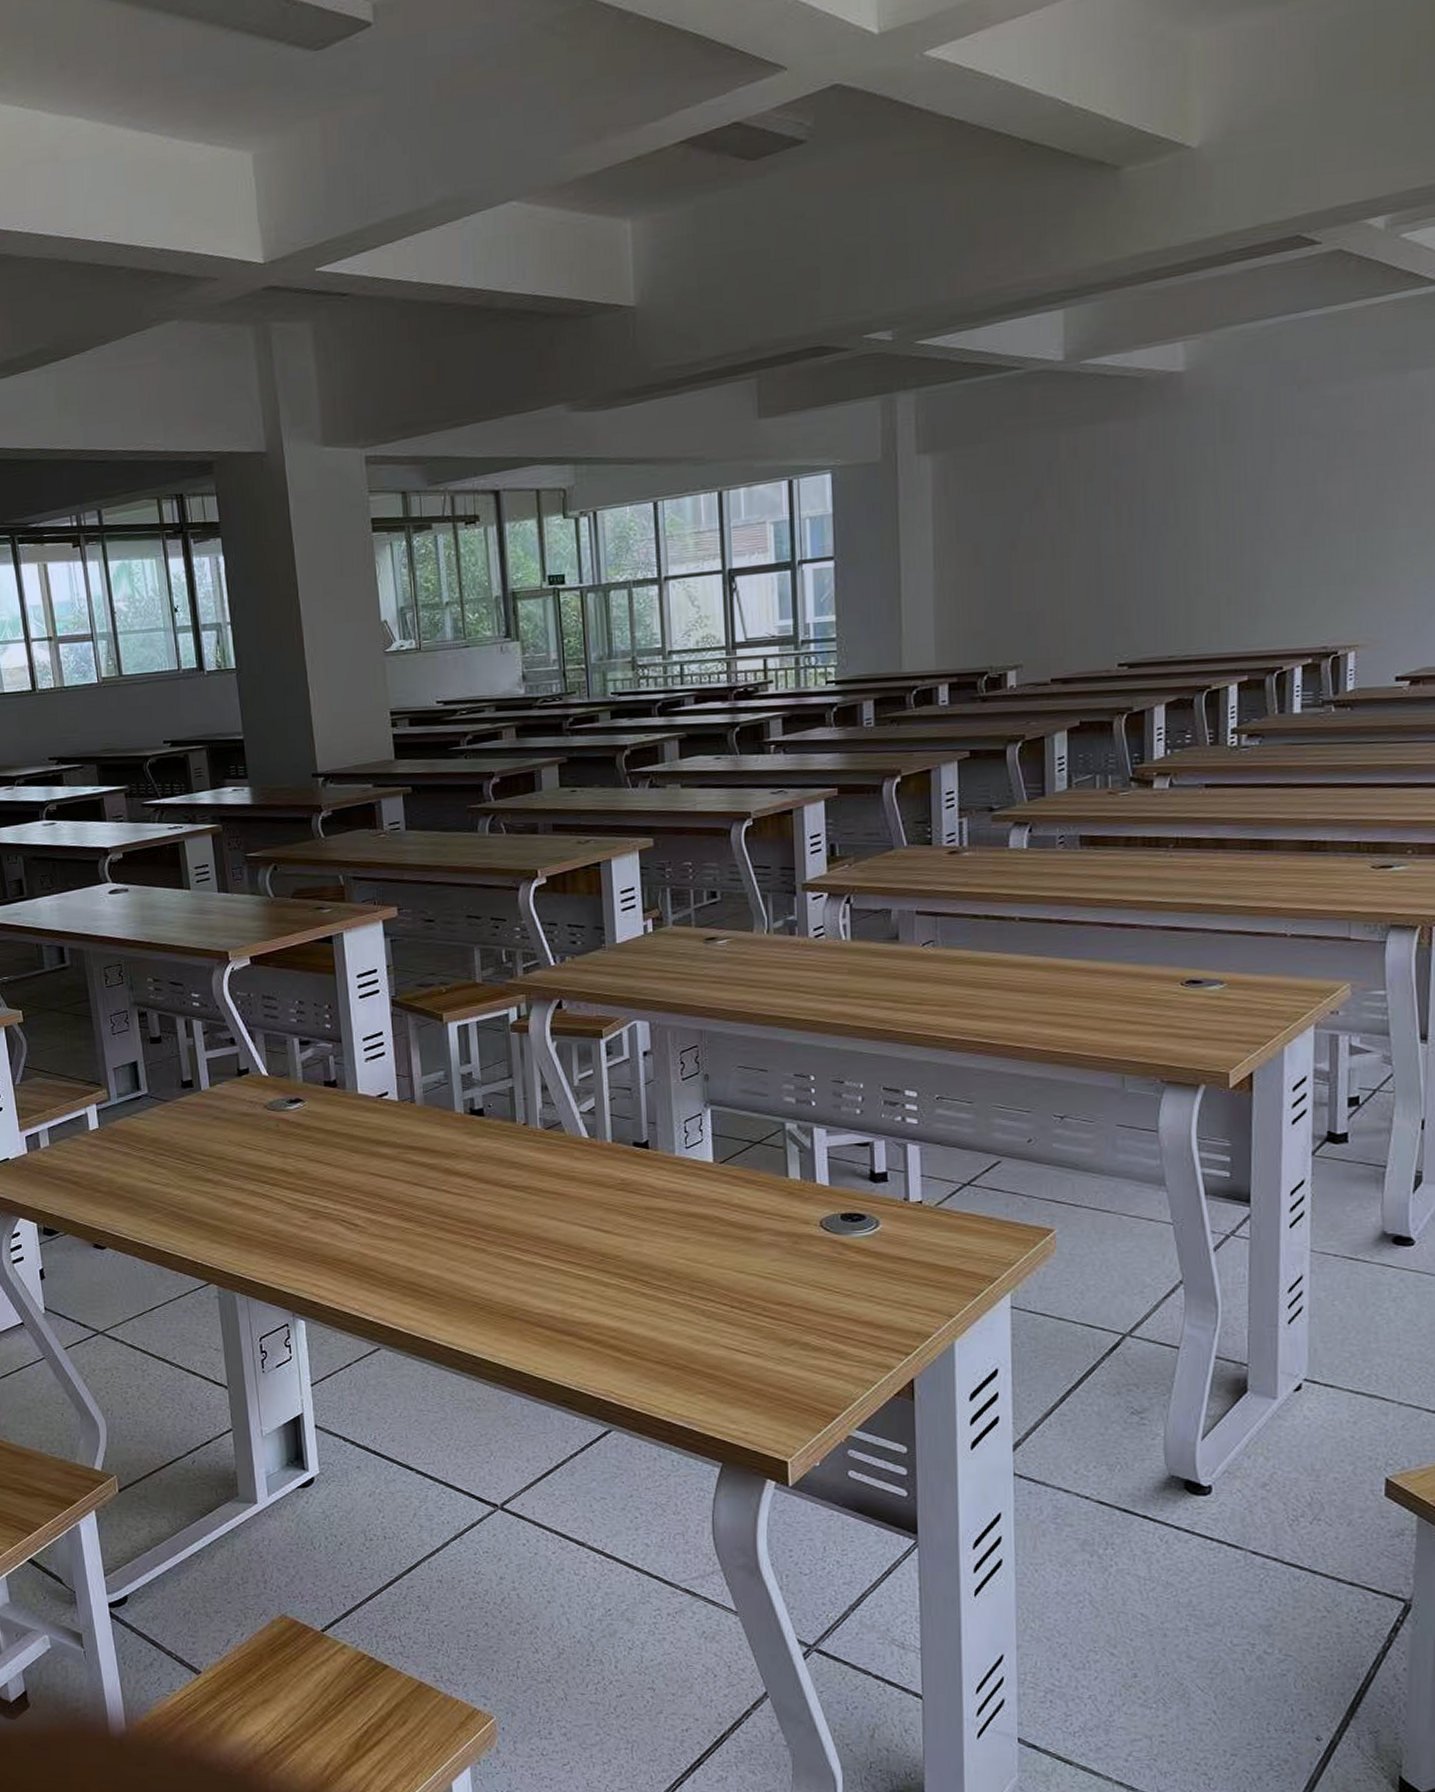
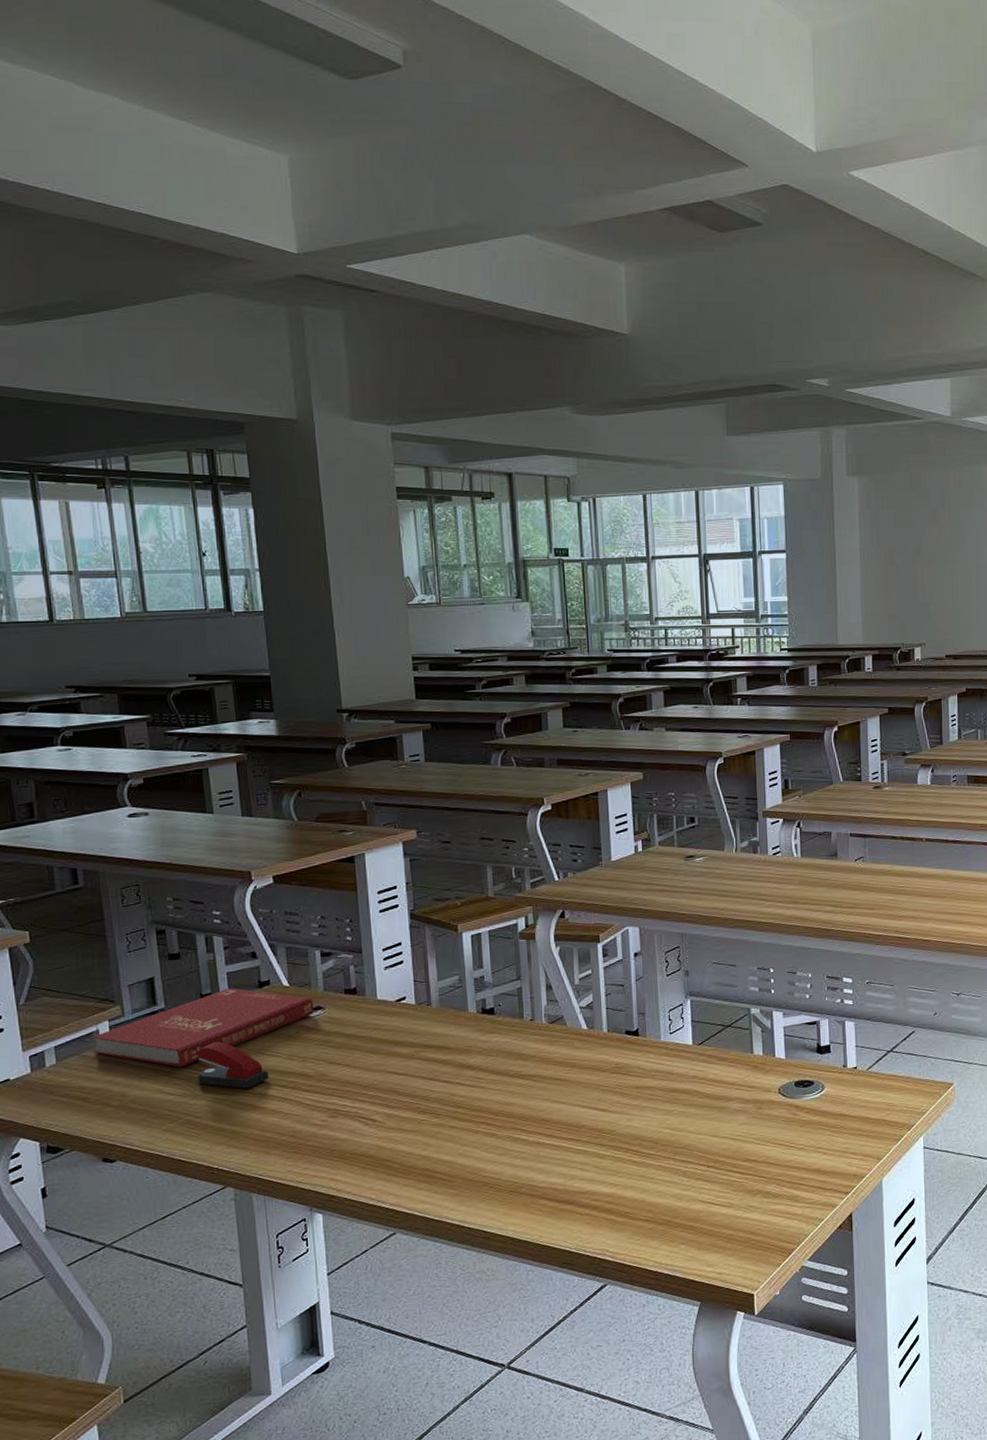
book: none [82,1075,293,1156] -> present [93,988,314,1067]
stapler: none [179,1131,249,1182] -> present [197,1041,269,1089]

